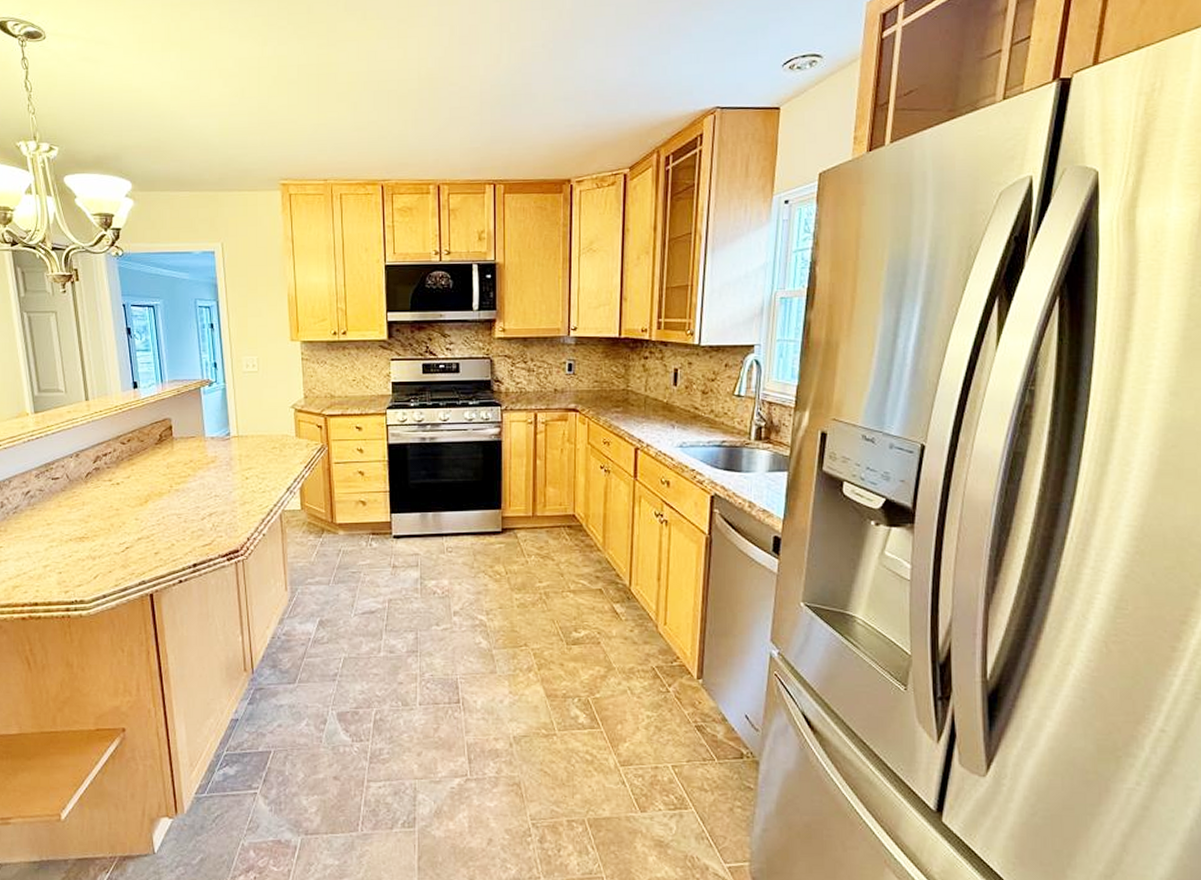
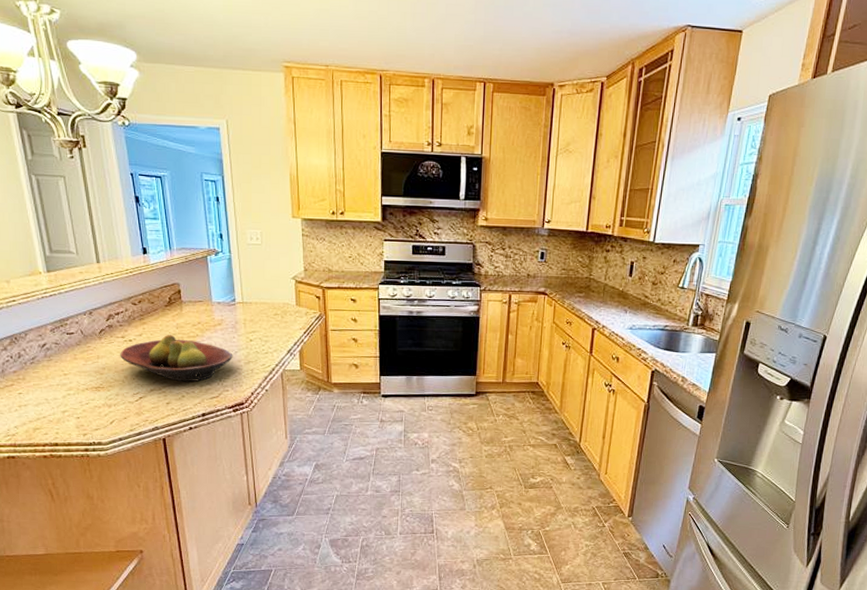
fruit bowl: none [107,475,228,528] -> present [120,334,233,382]

